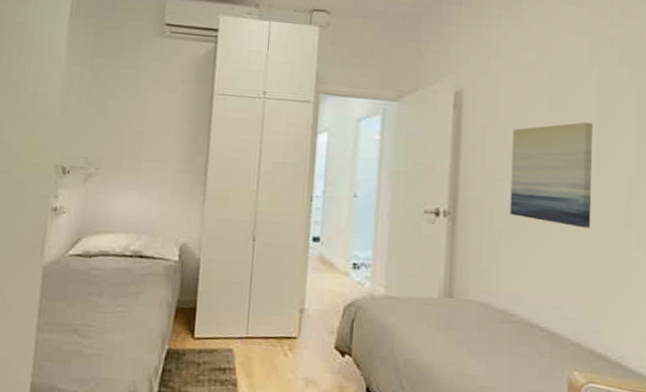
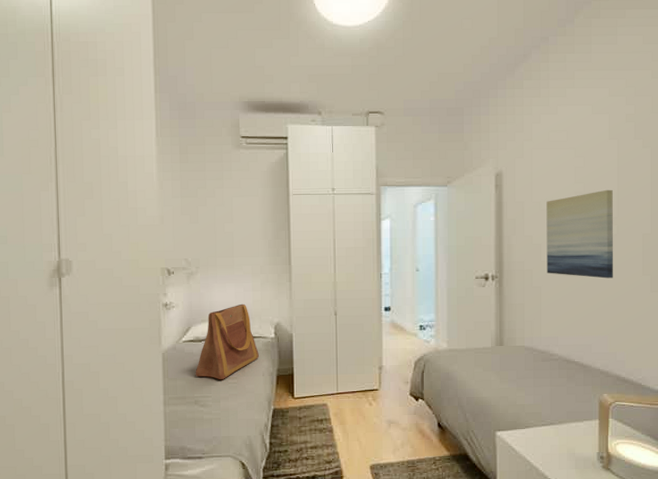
tote bag: none [79,216,158,307] -> present [195,303,259,380]

